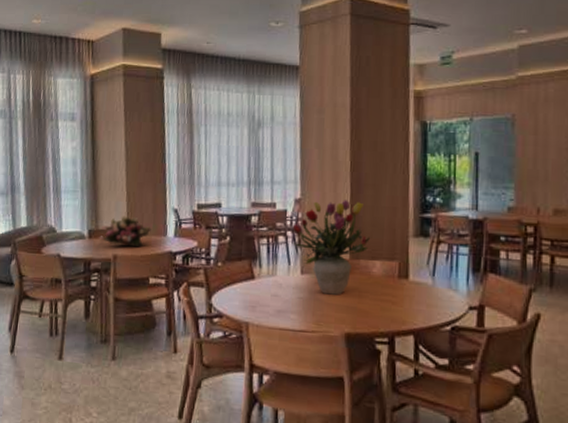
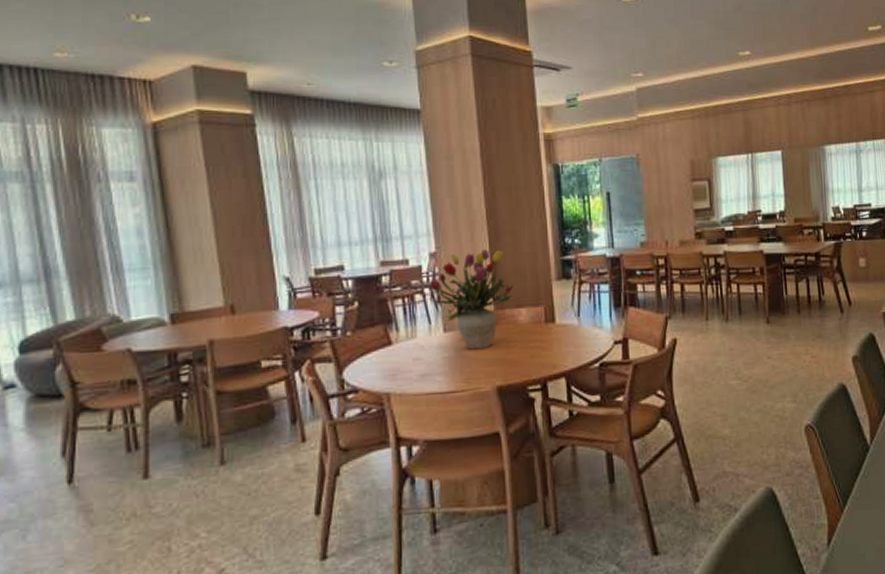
flower arrangement: present [98,214,151,248] -> none [185,290,258,328]

